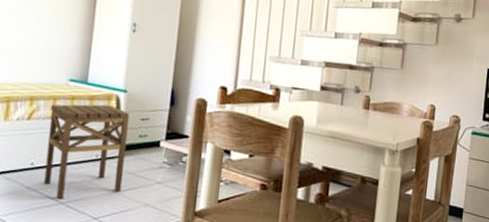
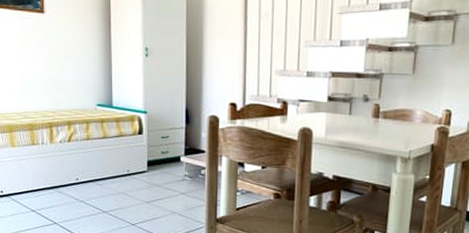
side table: present [43,104,130,199] -> none [85,125,152,208]

